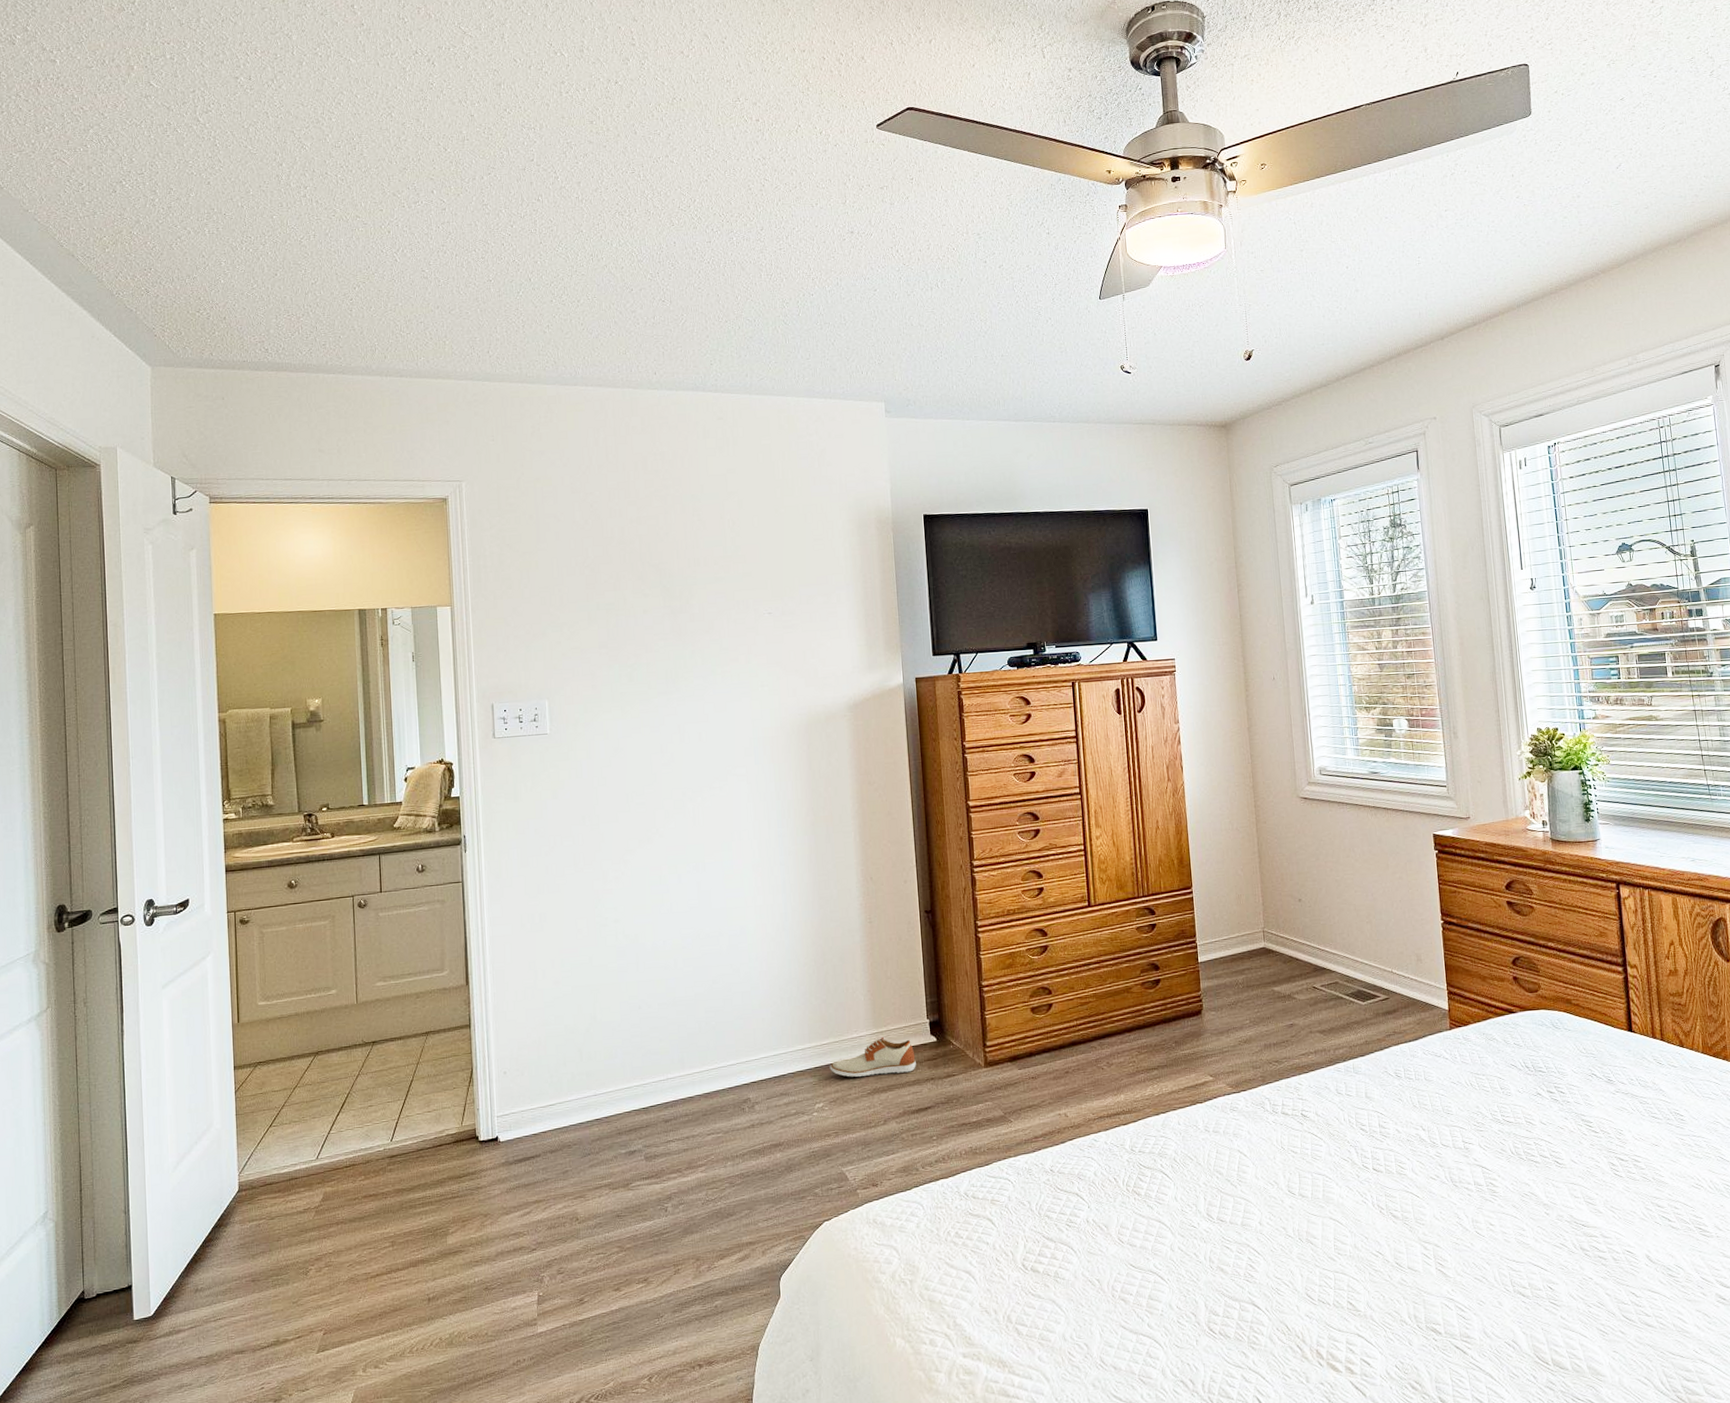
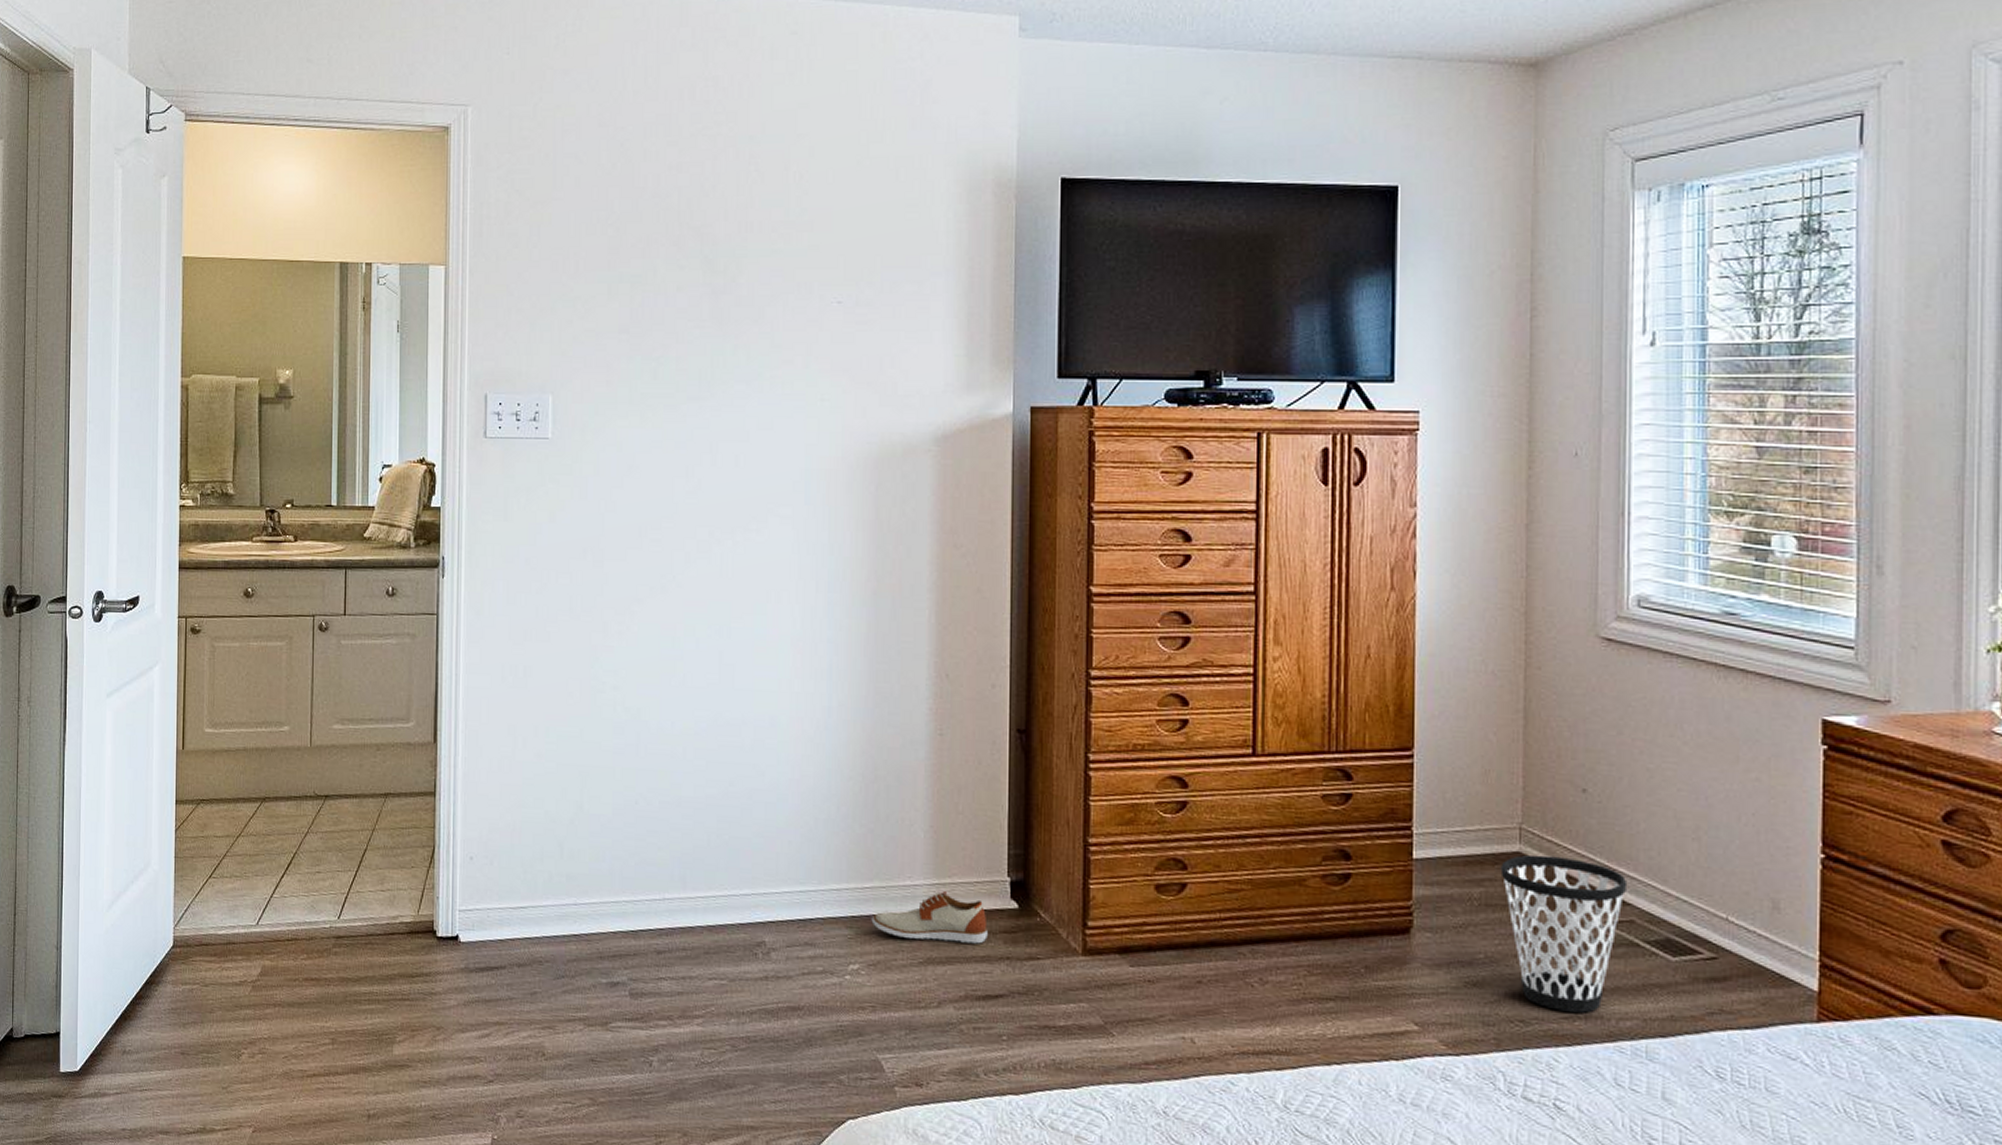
wastebasket: none [1254,946,1332,1050] -> present [1500,854,1628,1013]

